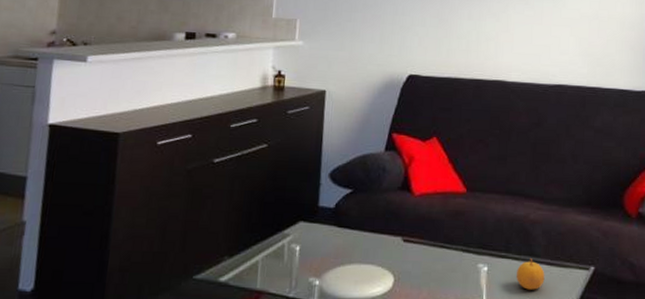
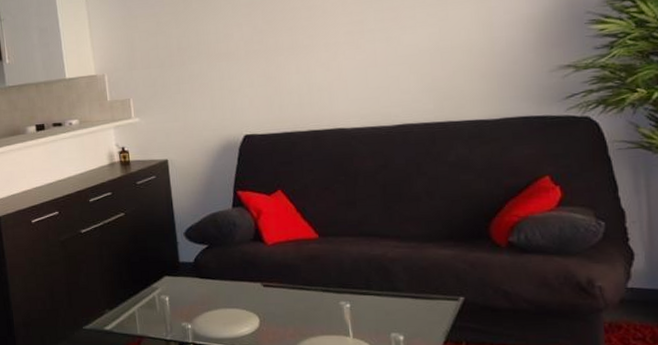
fruit: present [517,258,545,290] -> none [381,293,411,322]

